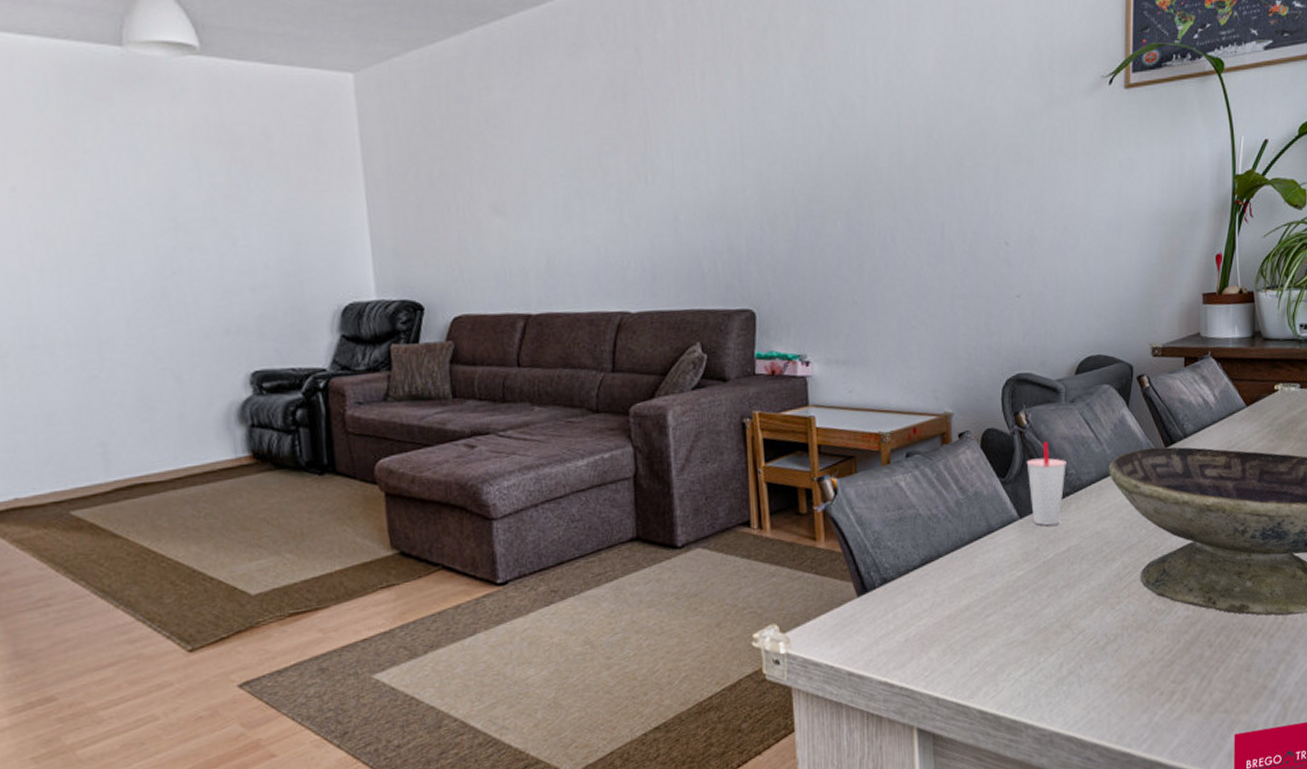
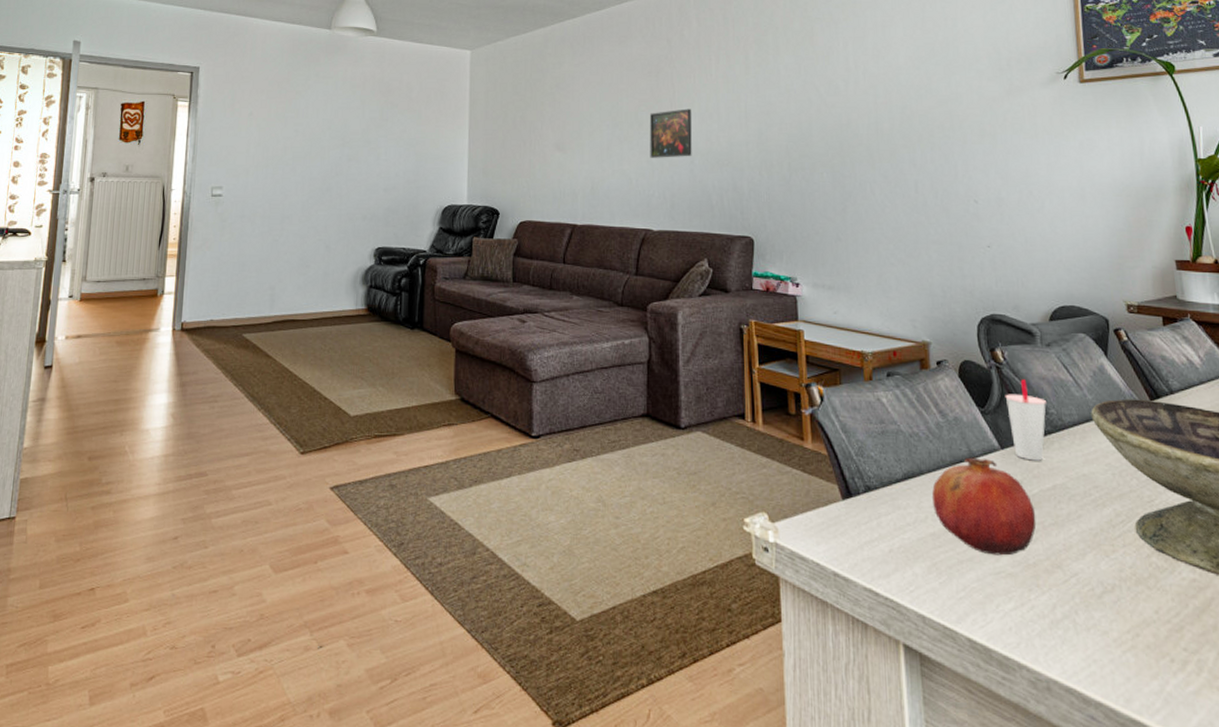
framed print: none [617,145,675,217] -> present [649,109,692,158]
fruit: none [949,531,1050,627] -> present [931,457,1037,556]

